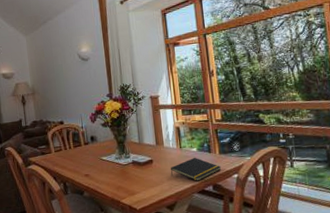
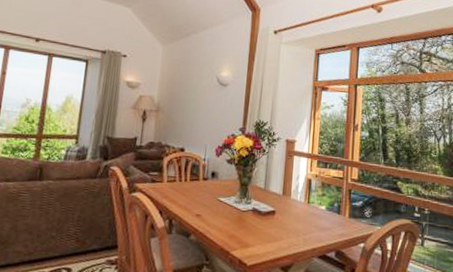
notepad: present [170,157,222,181] -> none [292,216,349,244]

